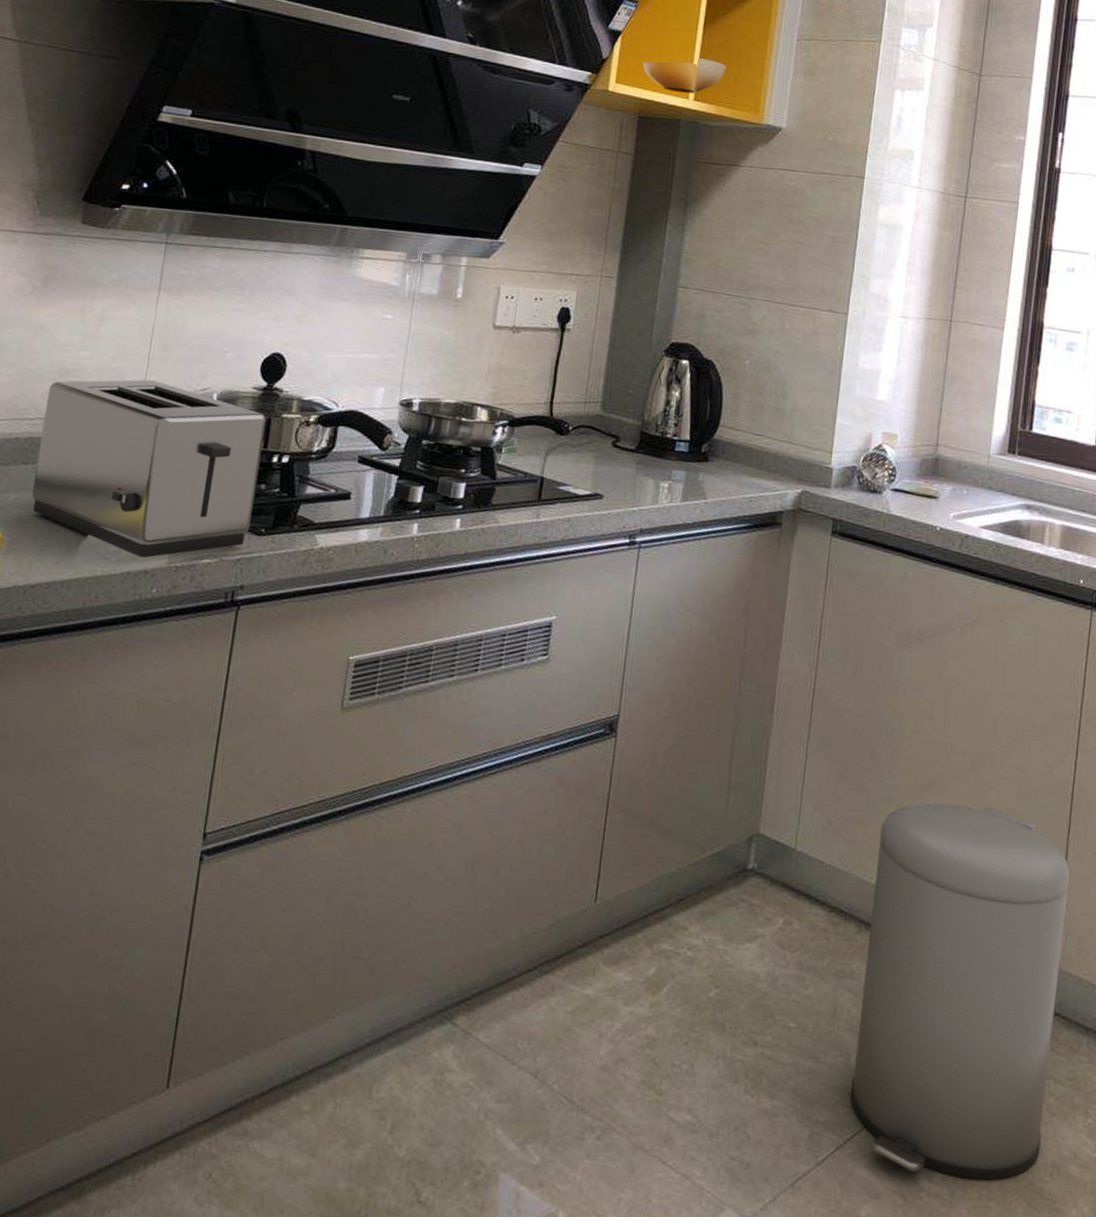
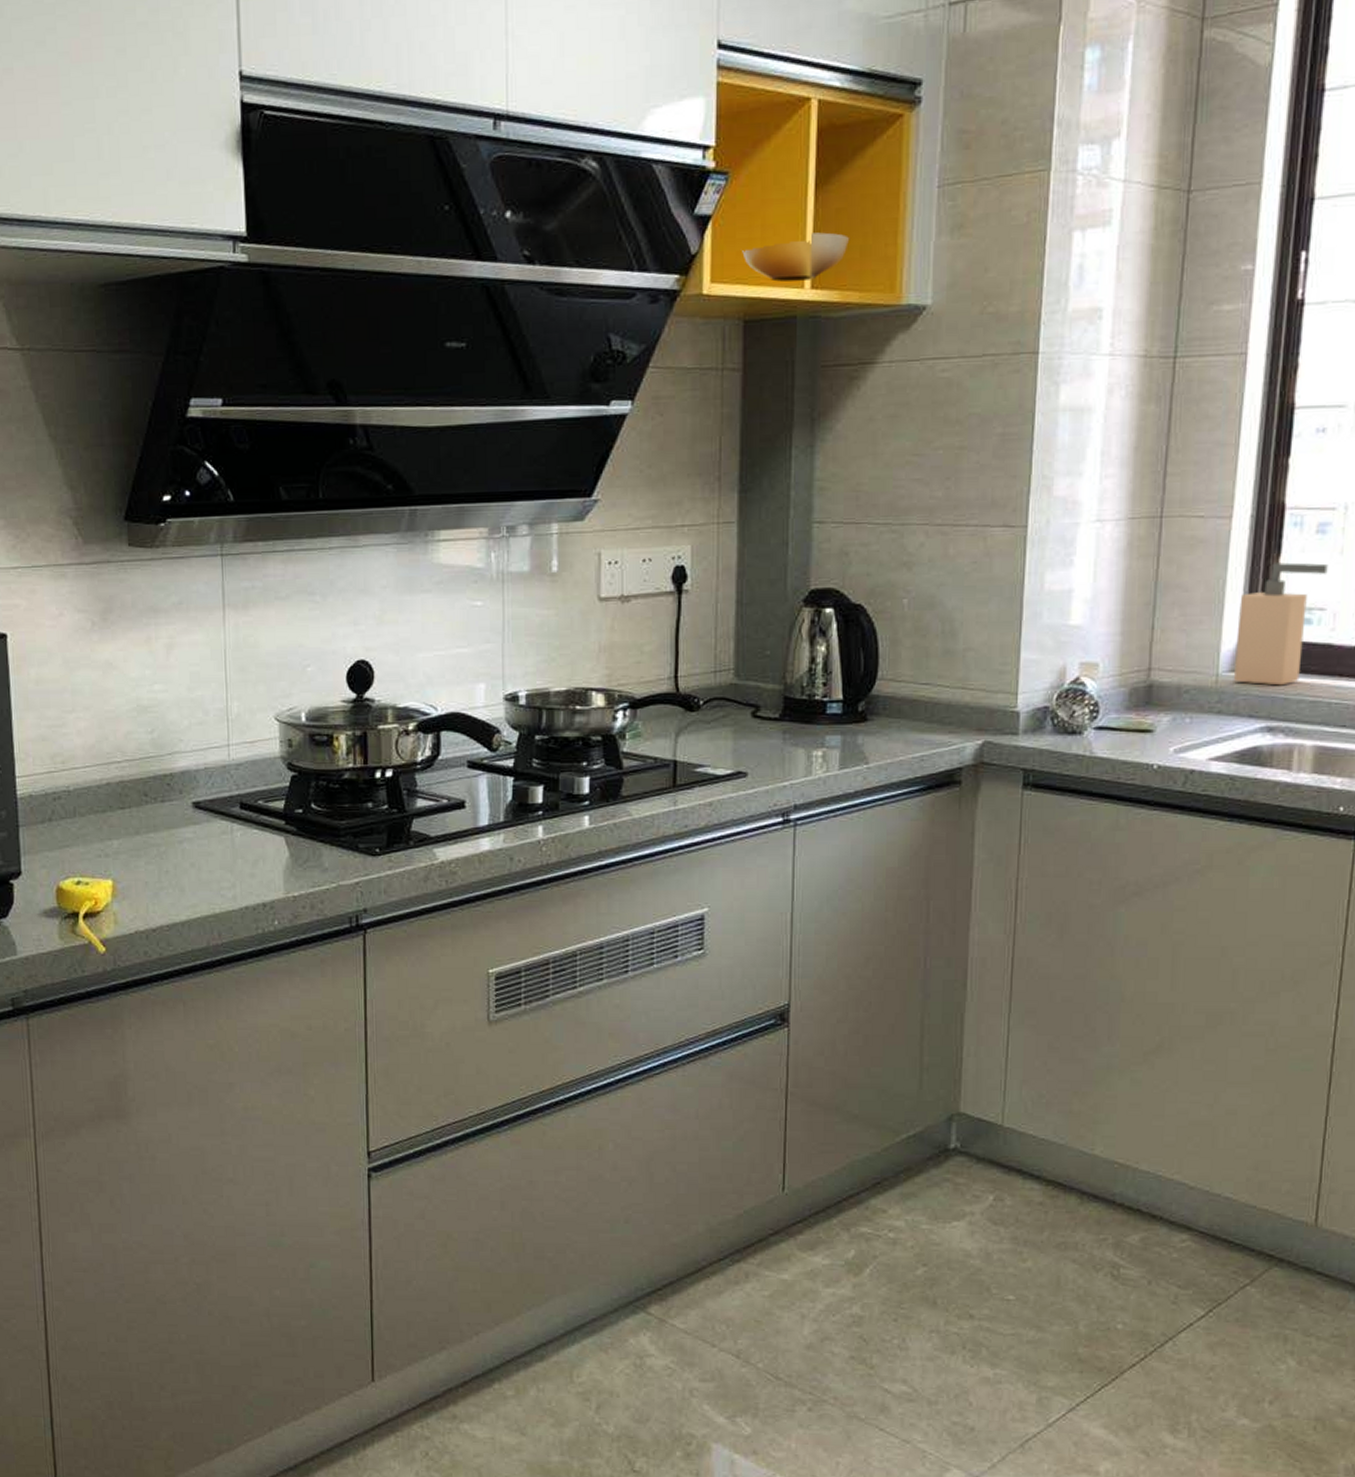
toaster: present [32,379,267,558] -> none [129,706,364,890]
pedal bin: present [850,803,1071,1181] -> none [1080,1066,1333,1435]
soap dispenser: none [1001,369,1074,471] -> present [1233,562,1328,686]

